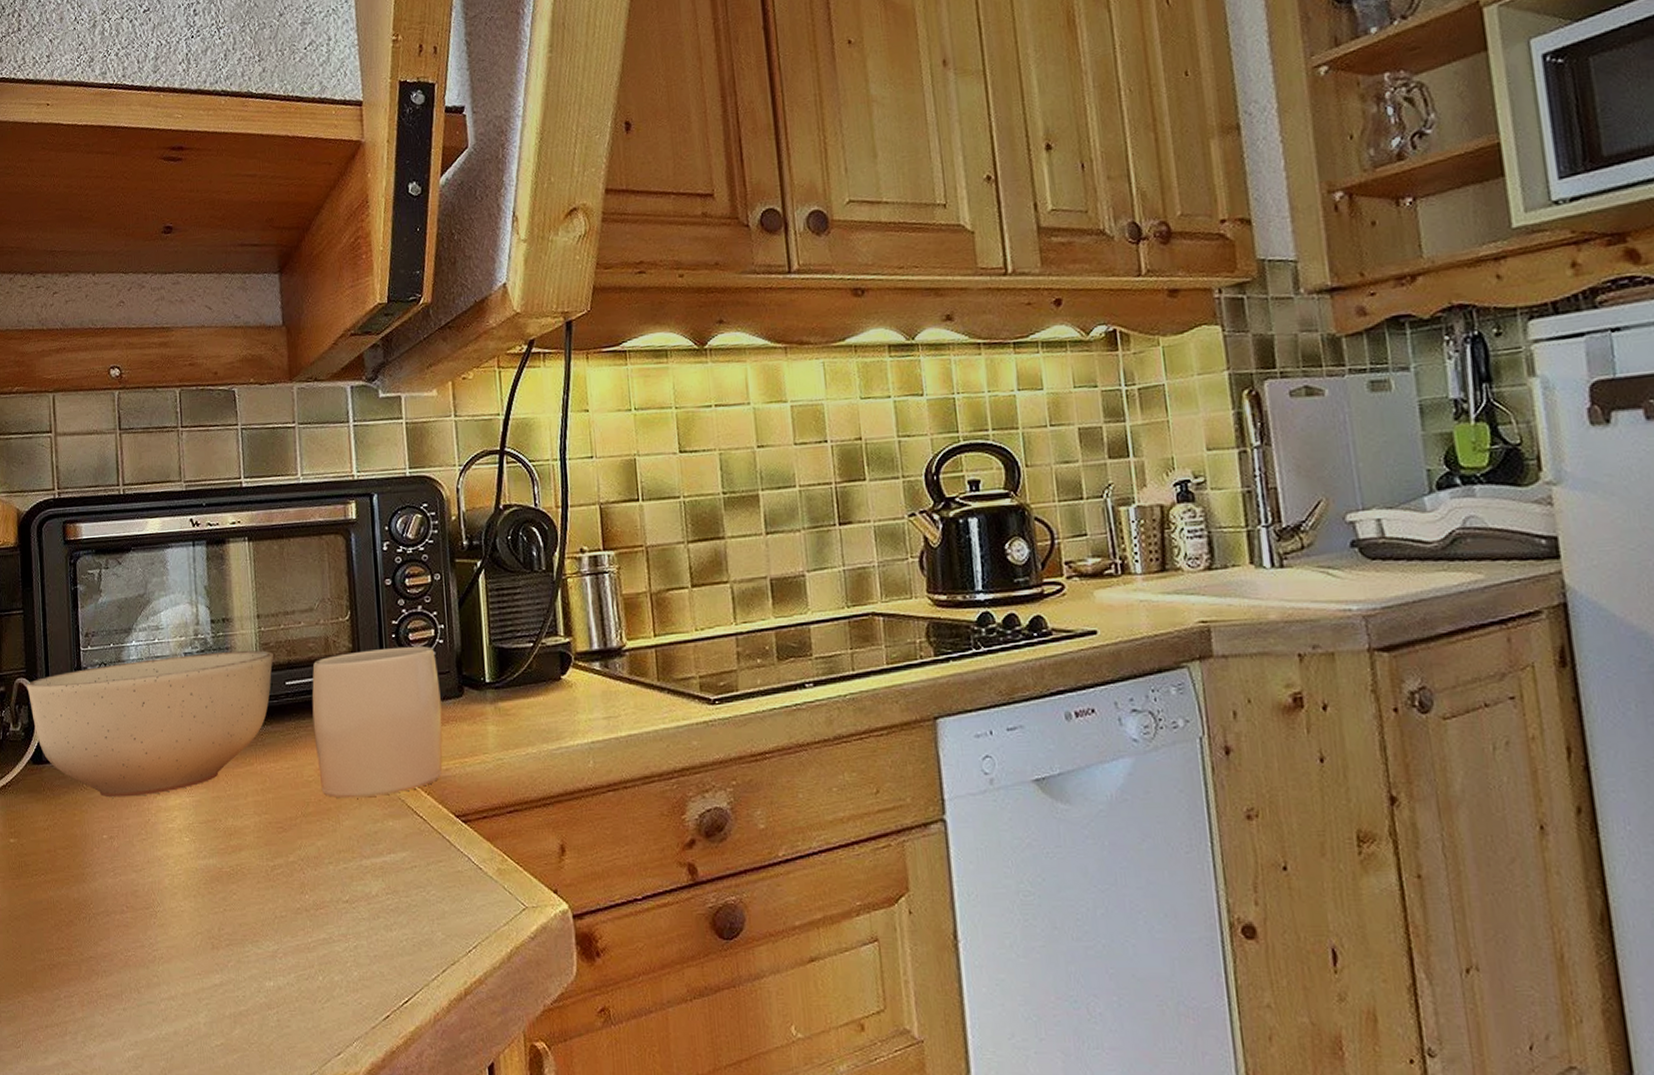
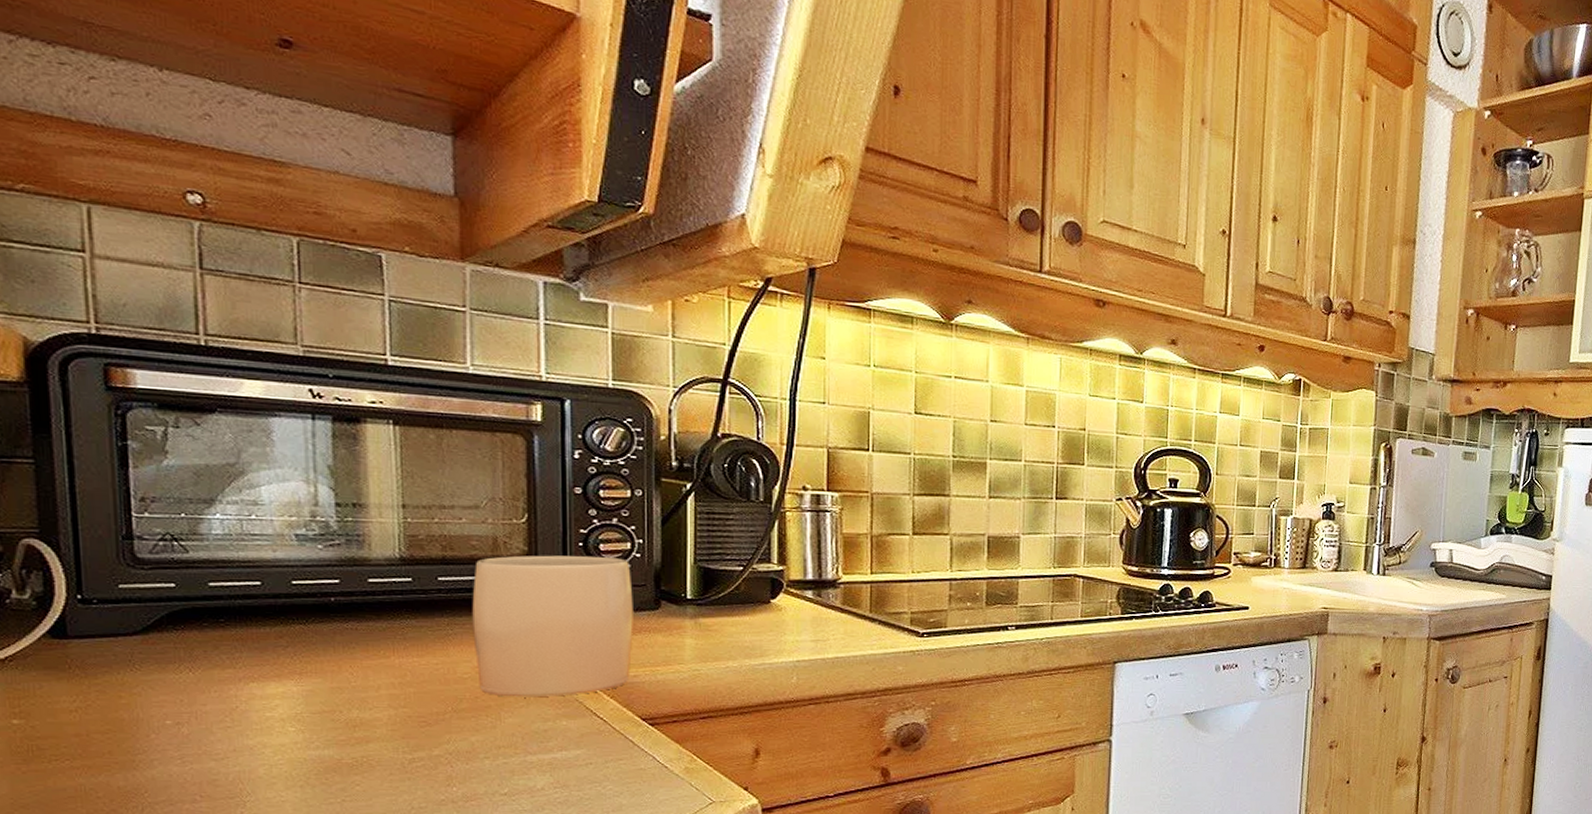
bowl: present [27,650,274,798] -> none [41,536,423,682]

